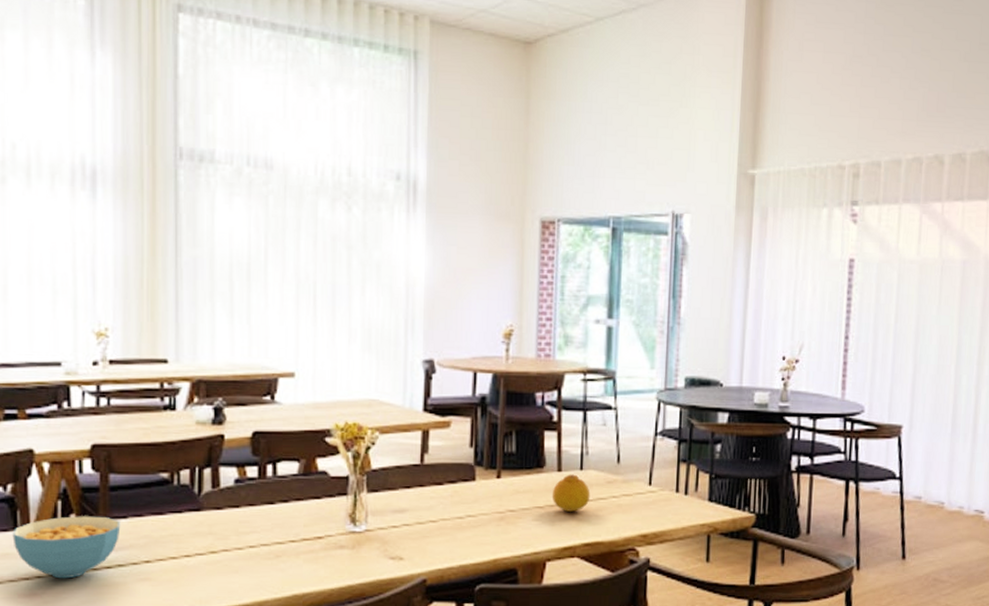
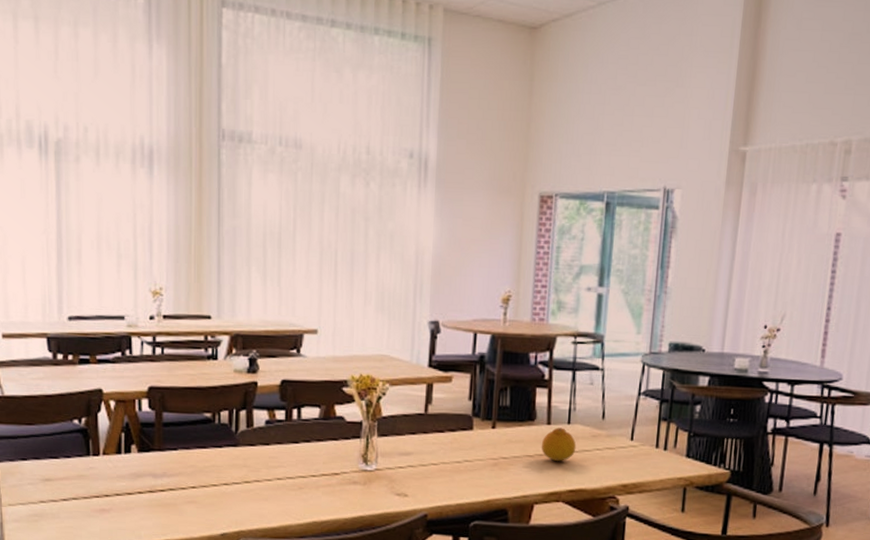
cereal bowl: present [12,516,121,579] -> none [86,446,172,498]

